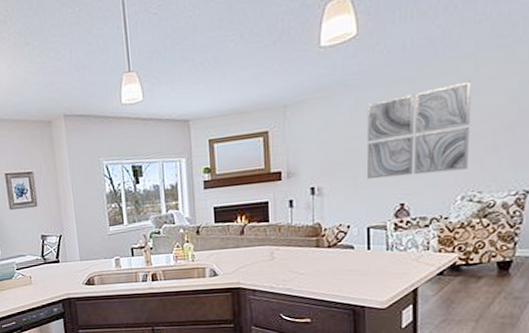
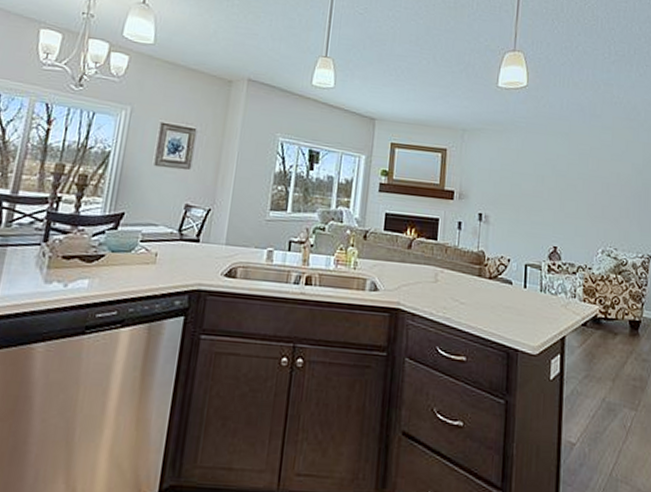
wall art: present [366,81,472,180] -> none [527,147,610,226]

